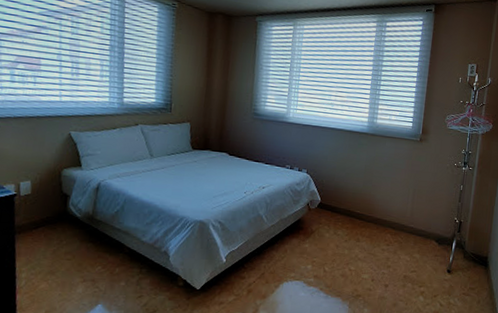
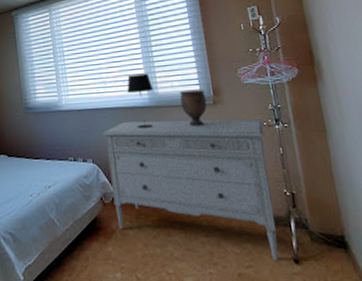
dresser: none [318,142,454,269] -> present [102,119,279,261]
table lamp: none [350,102,374,152] -> present [127,73,154,128]
decorative urn: none [393,125,416,157] -> present [180,89,208,126]

